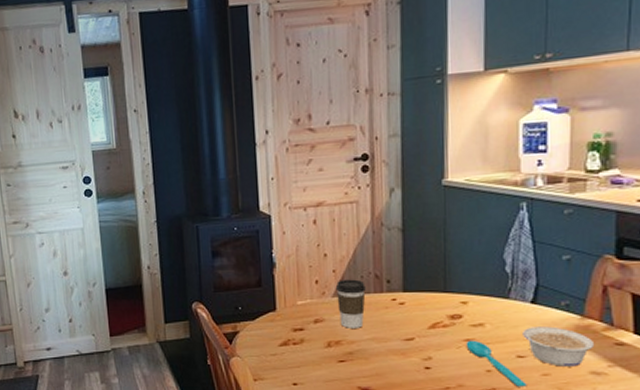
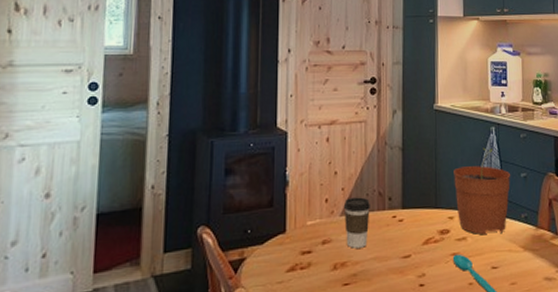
plant pot: none [468,226,548,322] -> present [454,147,511,235]
legume: present [523,326,593,367] -> none [495,237,545,275]

